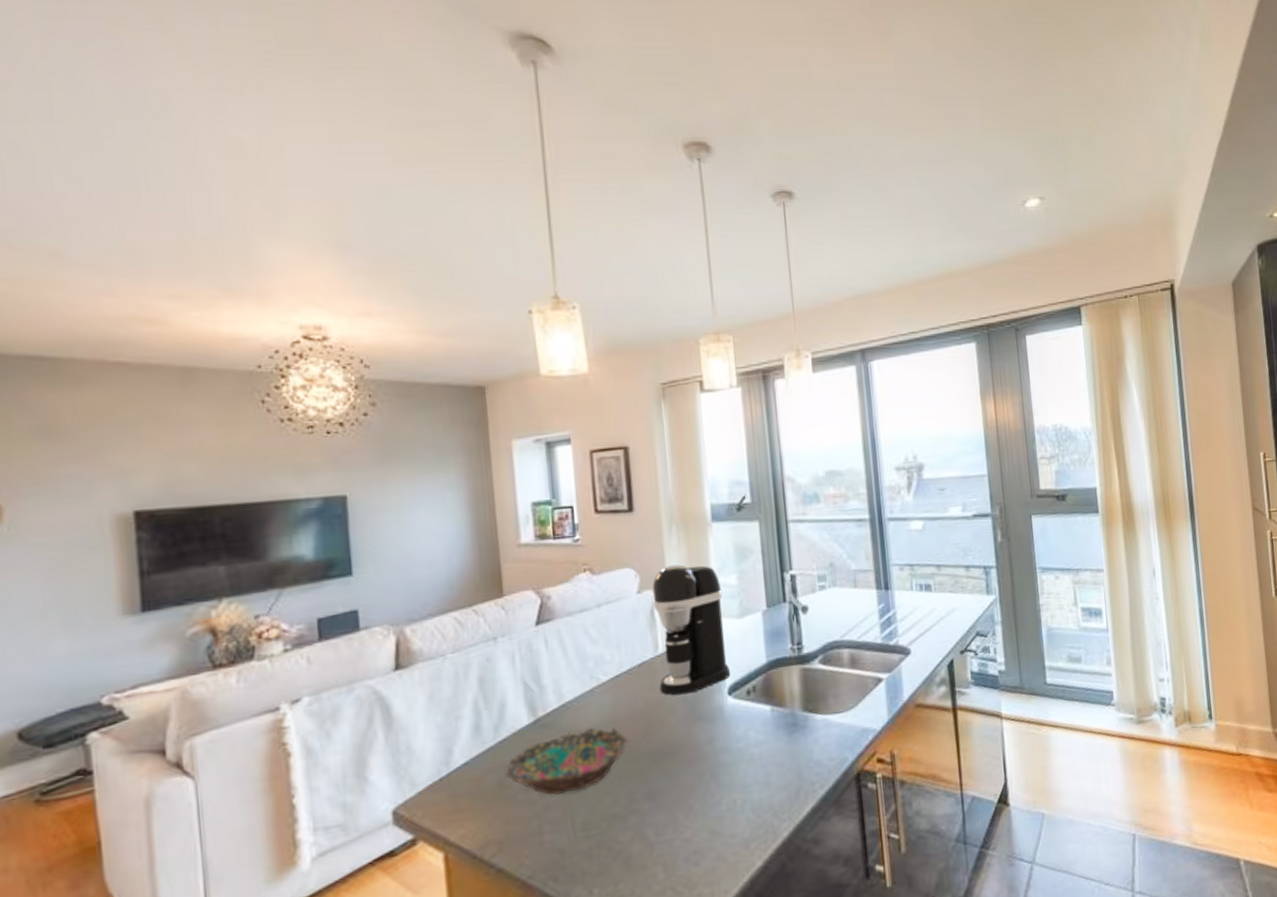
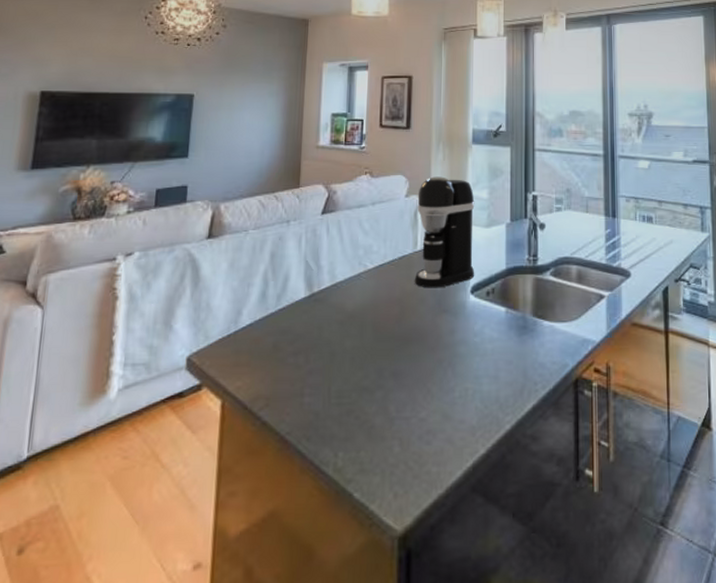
bowl: present [506,727,629,795] -> none [281,307,384,362]

